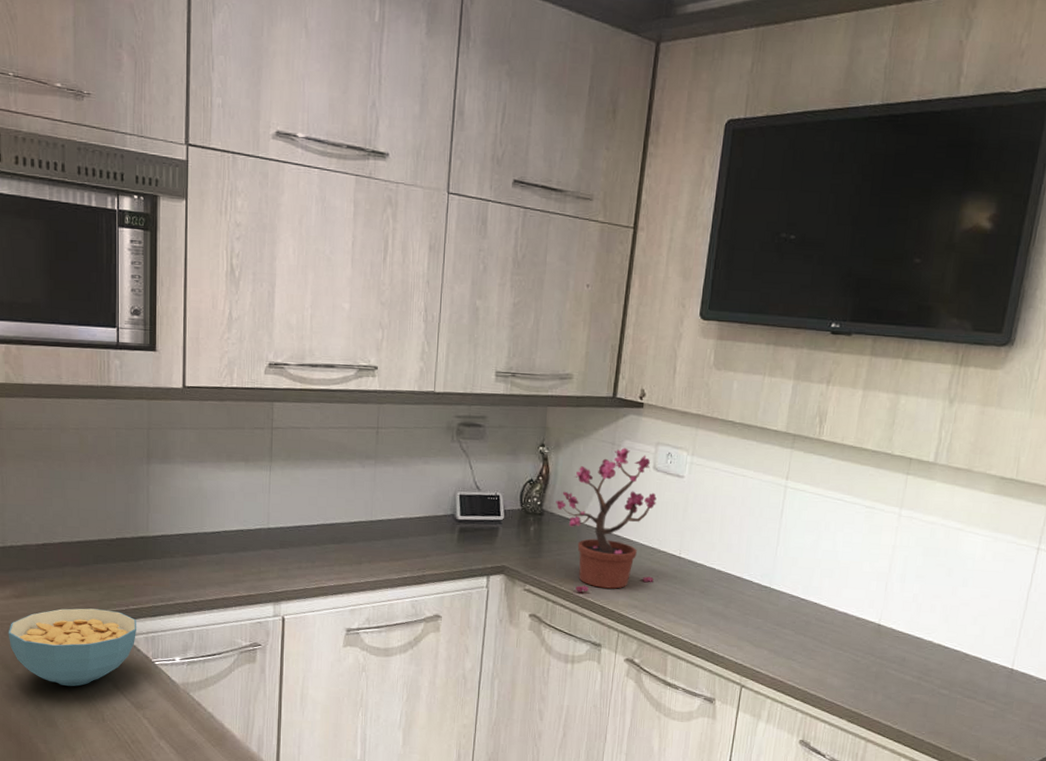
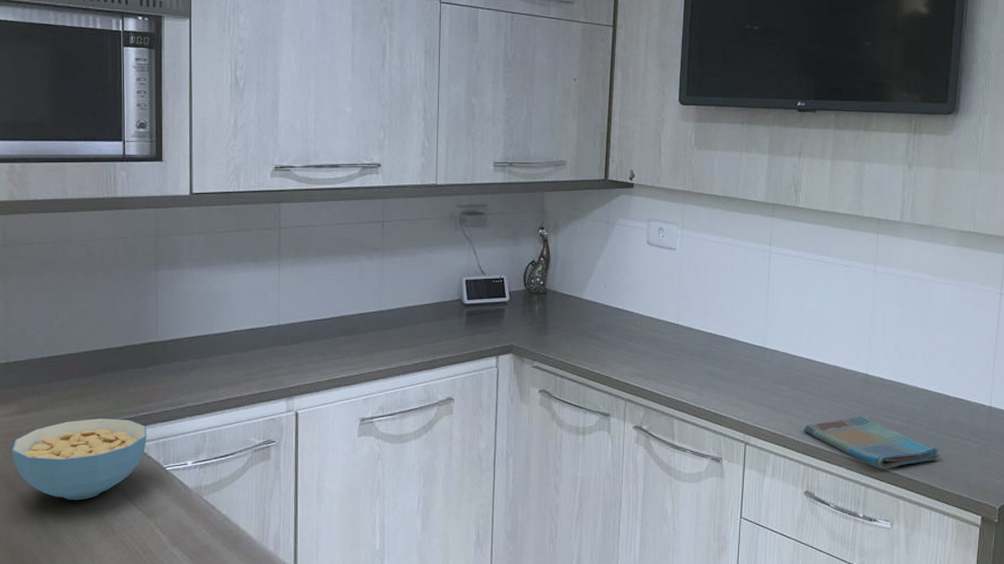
potted plant: present [555,447,657,592] -> none [557,225,655,365]
dish towel: none [804,668,951,725] -> present [803,417,940,469]

